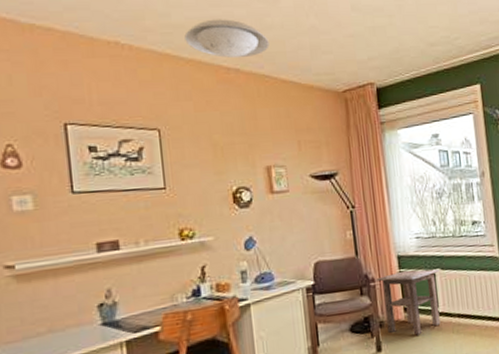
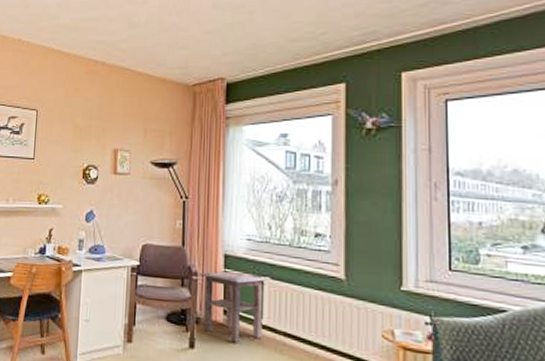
ceiling light: present [184,19,269,58] -> none [67,19,133,53]

